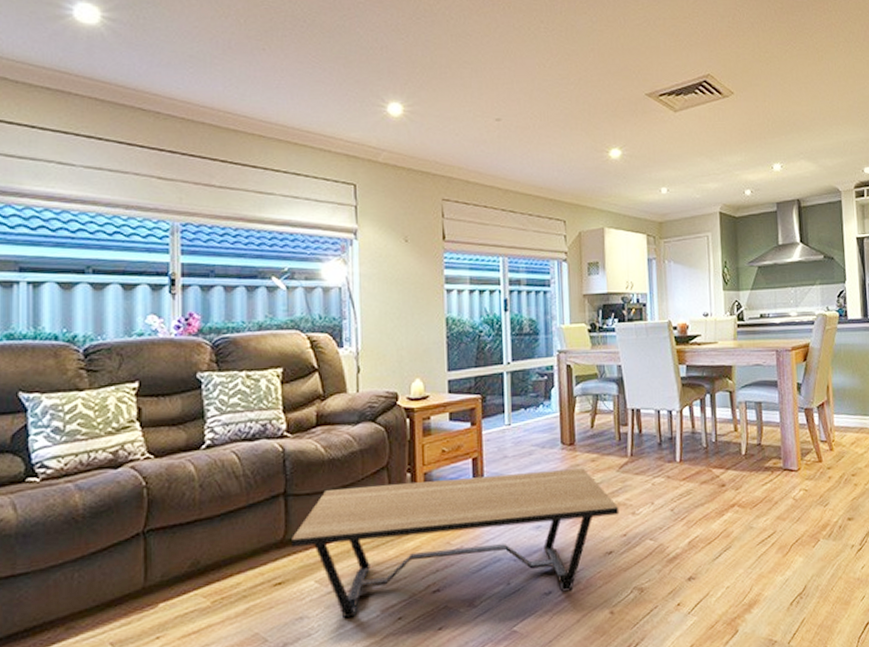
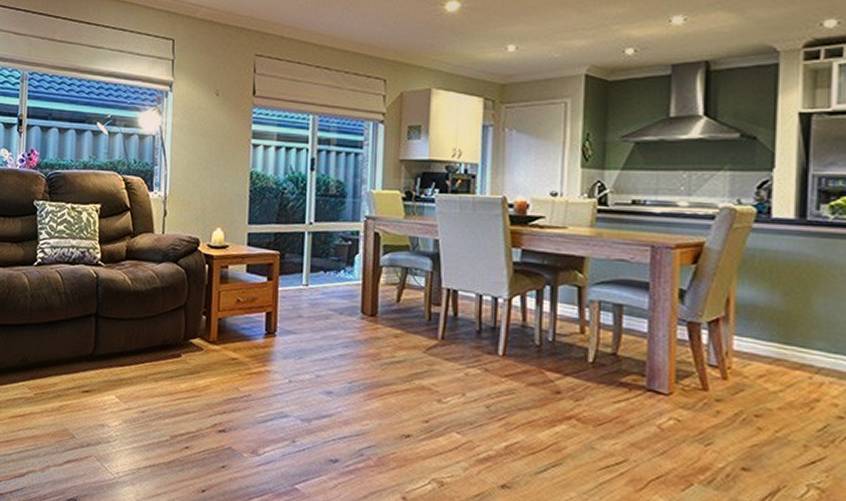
coffee table: present [292,468,620,619] -> none [99,318,423,465]

